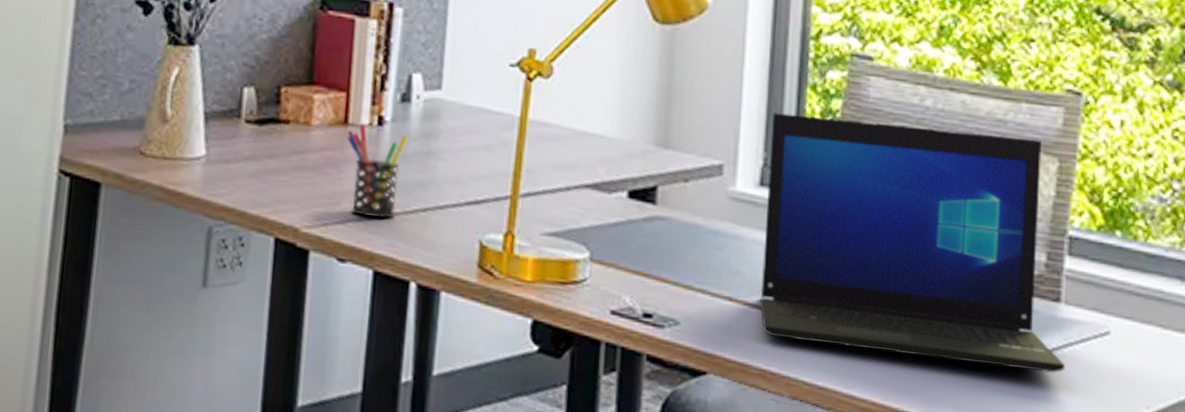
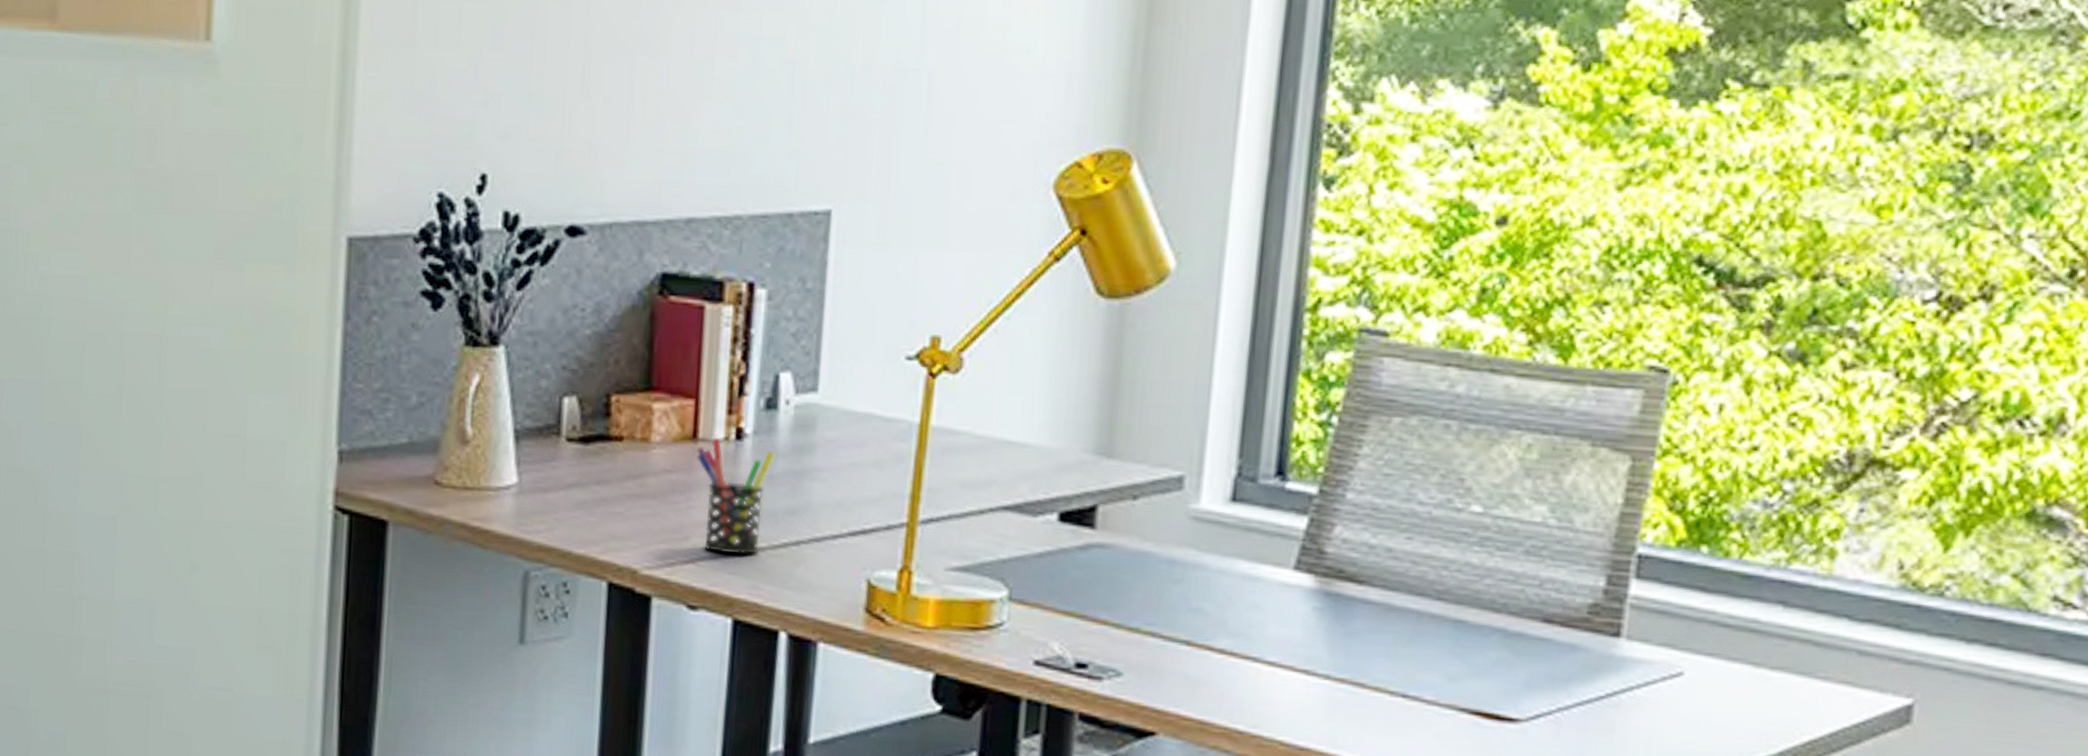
laptop: present [760,112,1065,373] -> none [1226,408,1622,724]

